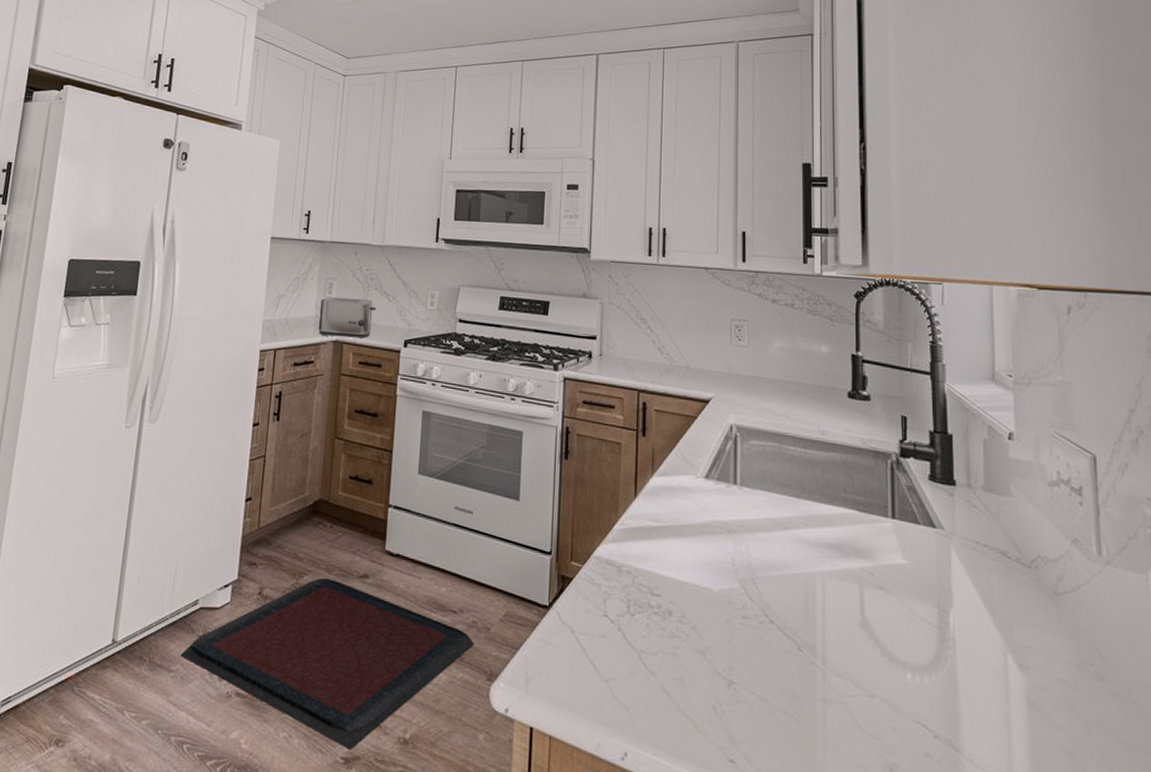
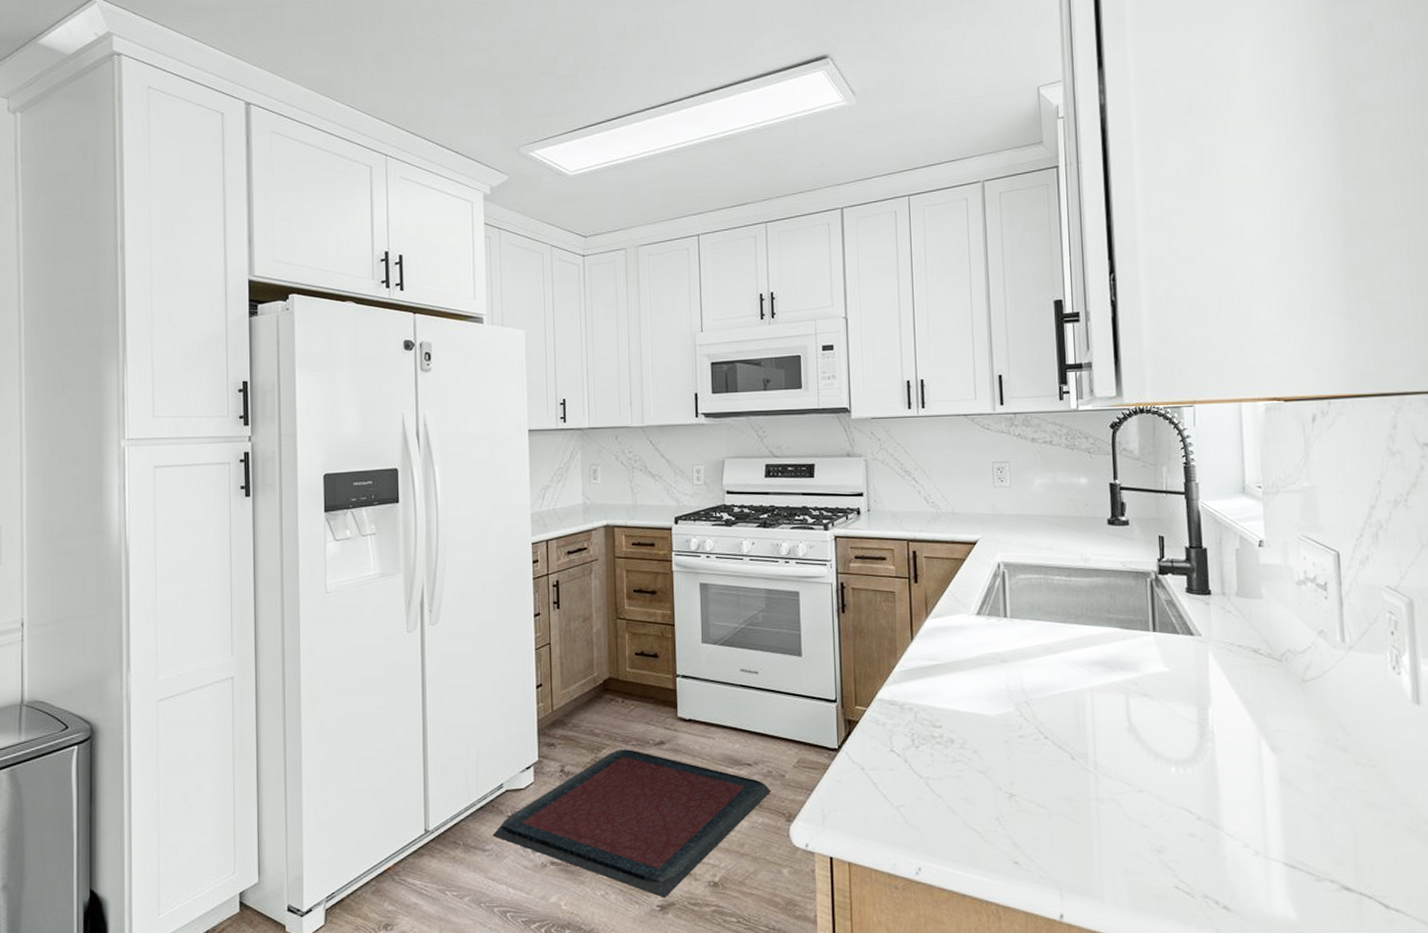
toaster: present [318,296,376,339] -> none [586,481,643,522]

